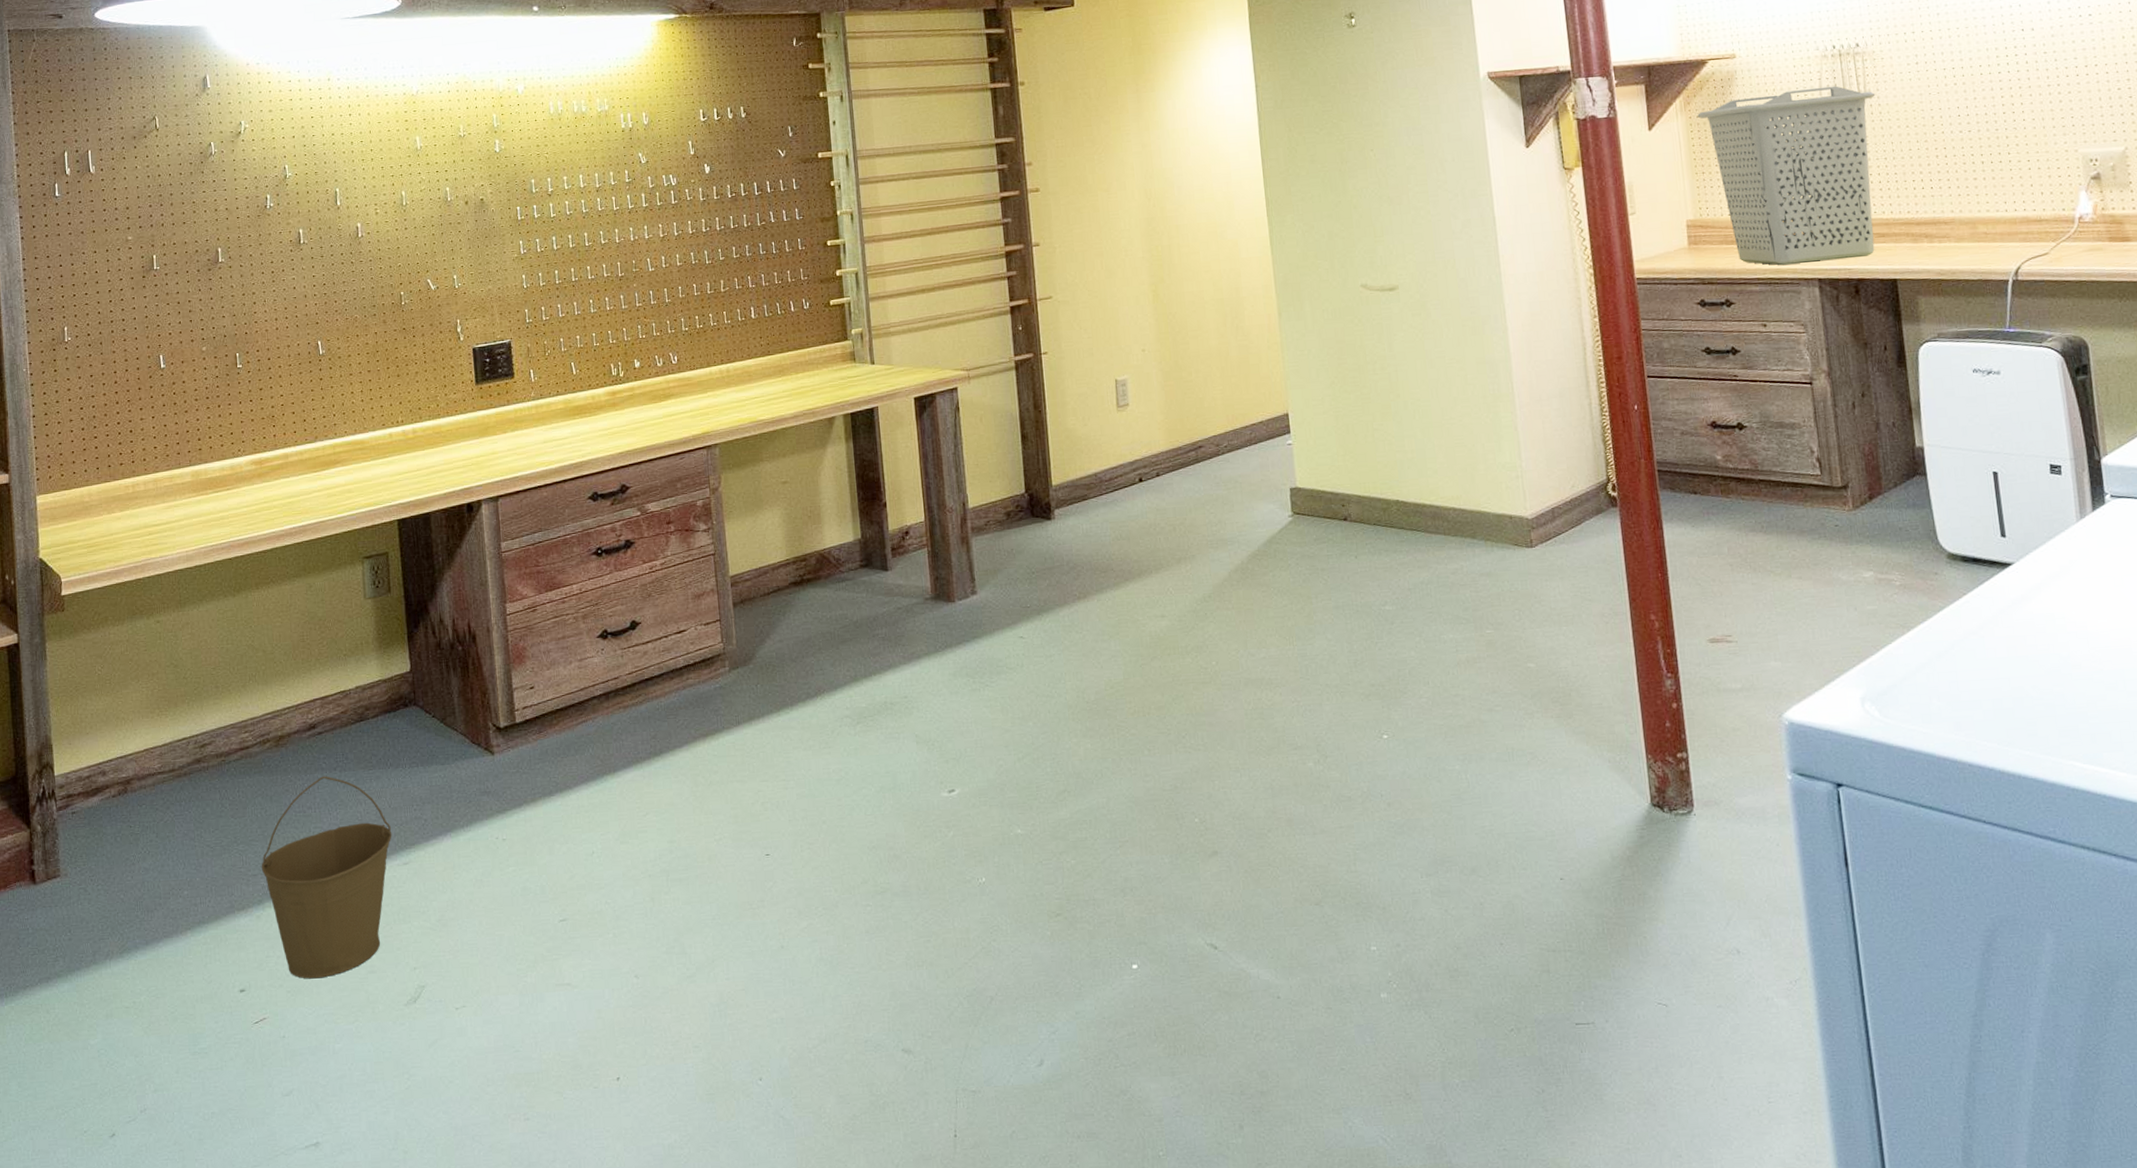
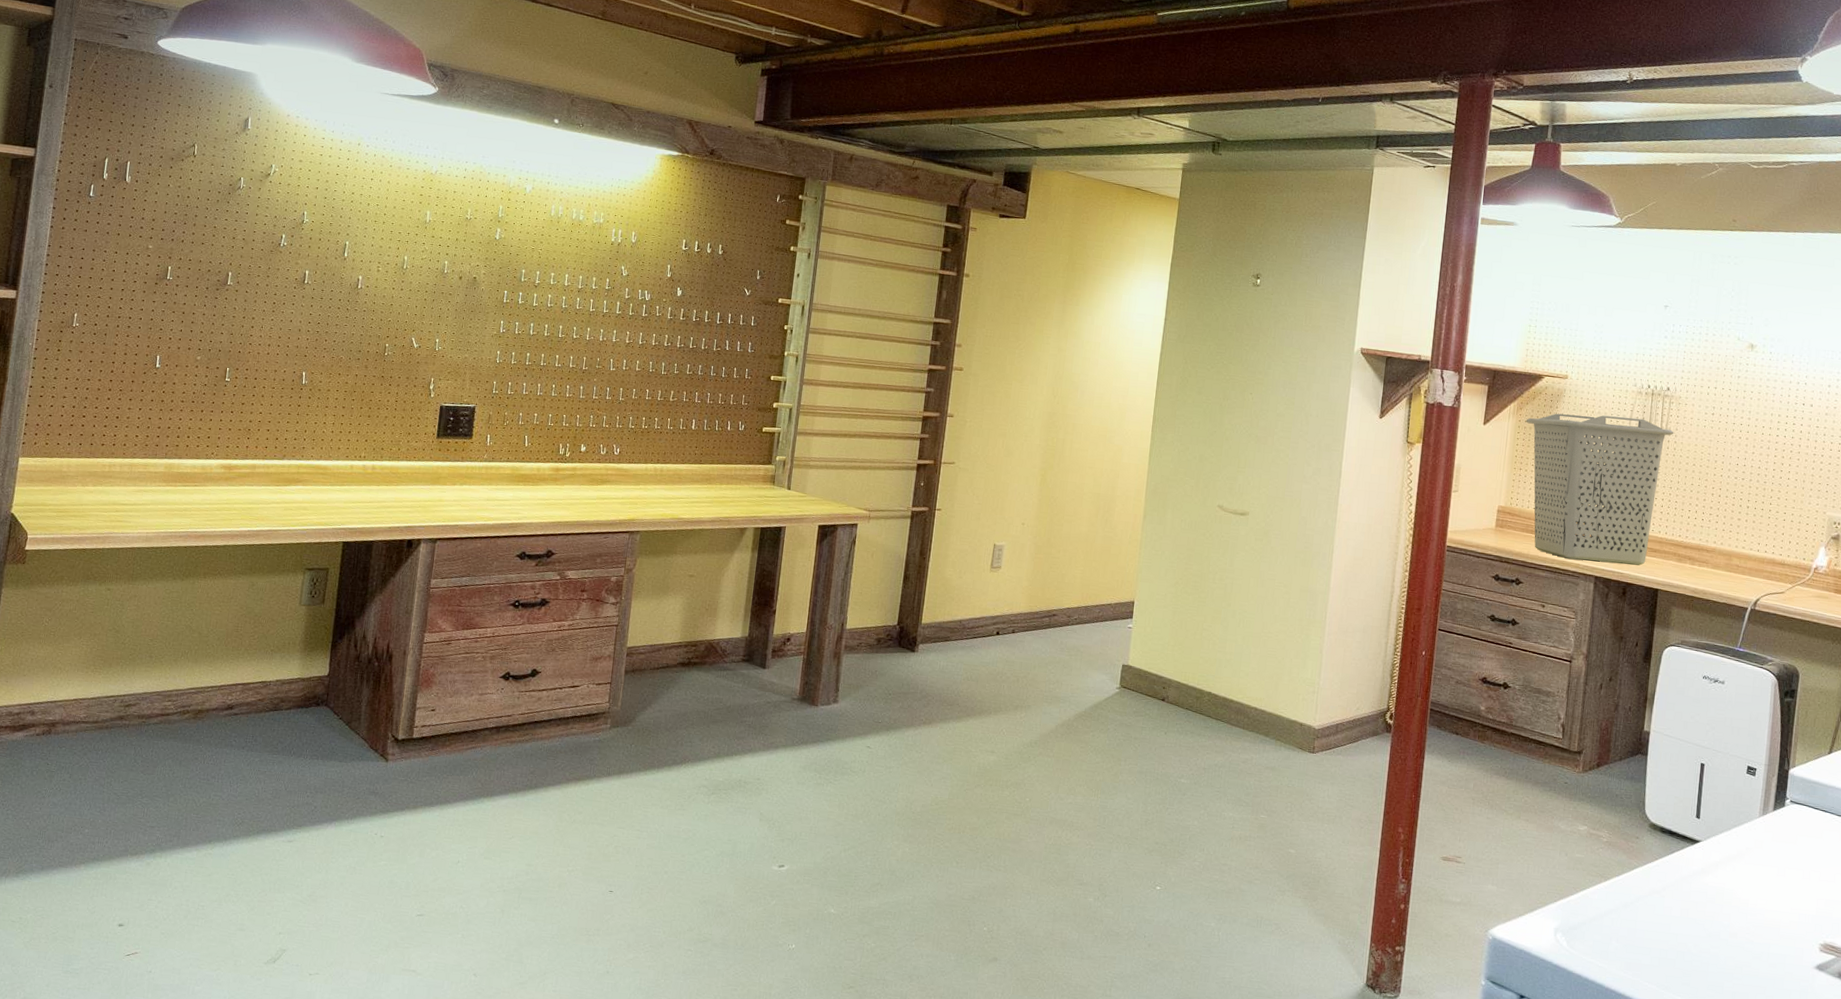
bucket: present [261,776,392,979] -> none [159,752,283,927]

